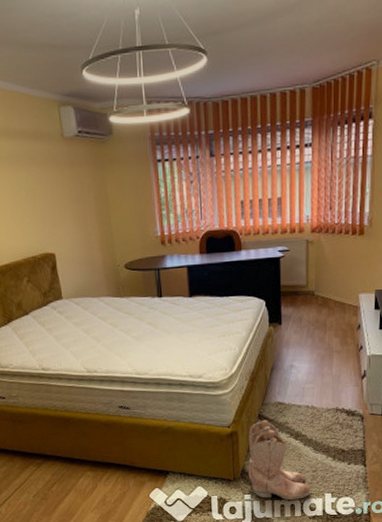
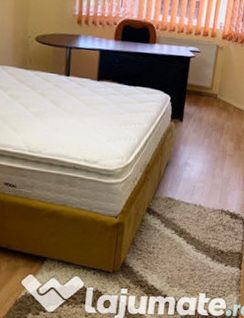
boots: present [249,420,312,501] -> none [128,213,187,298]

